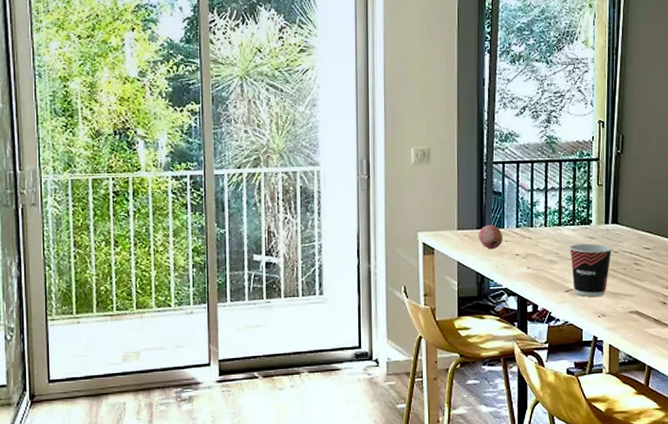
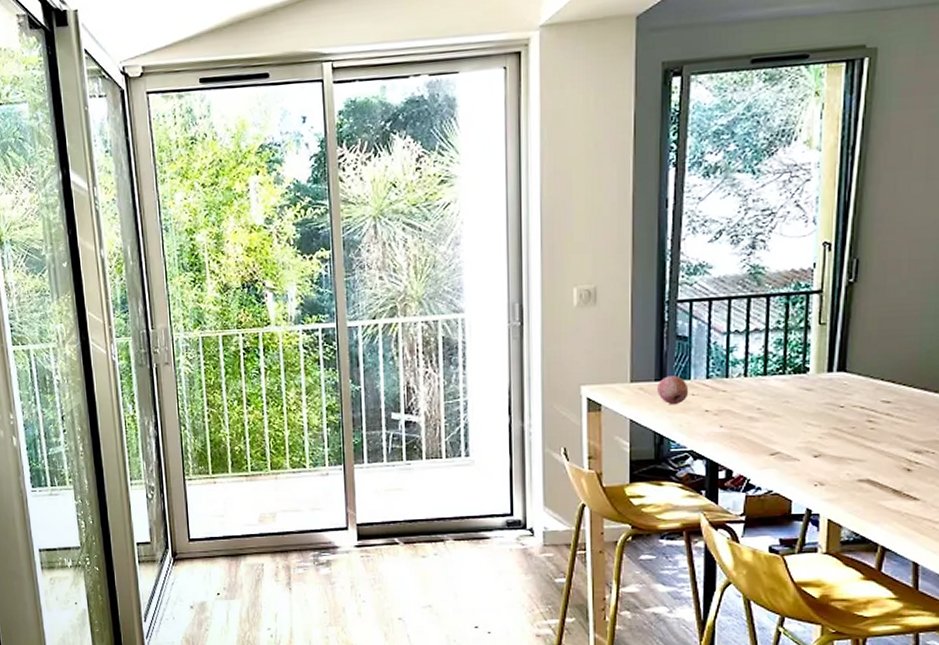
cup: present [570,243,613,297] -> none [777,396,837,461]

